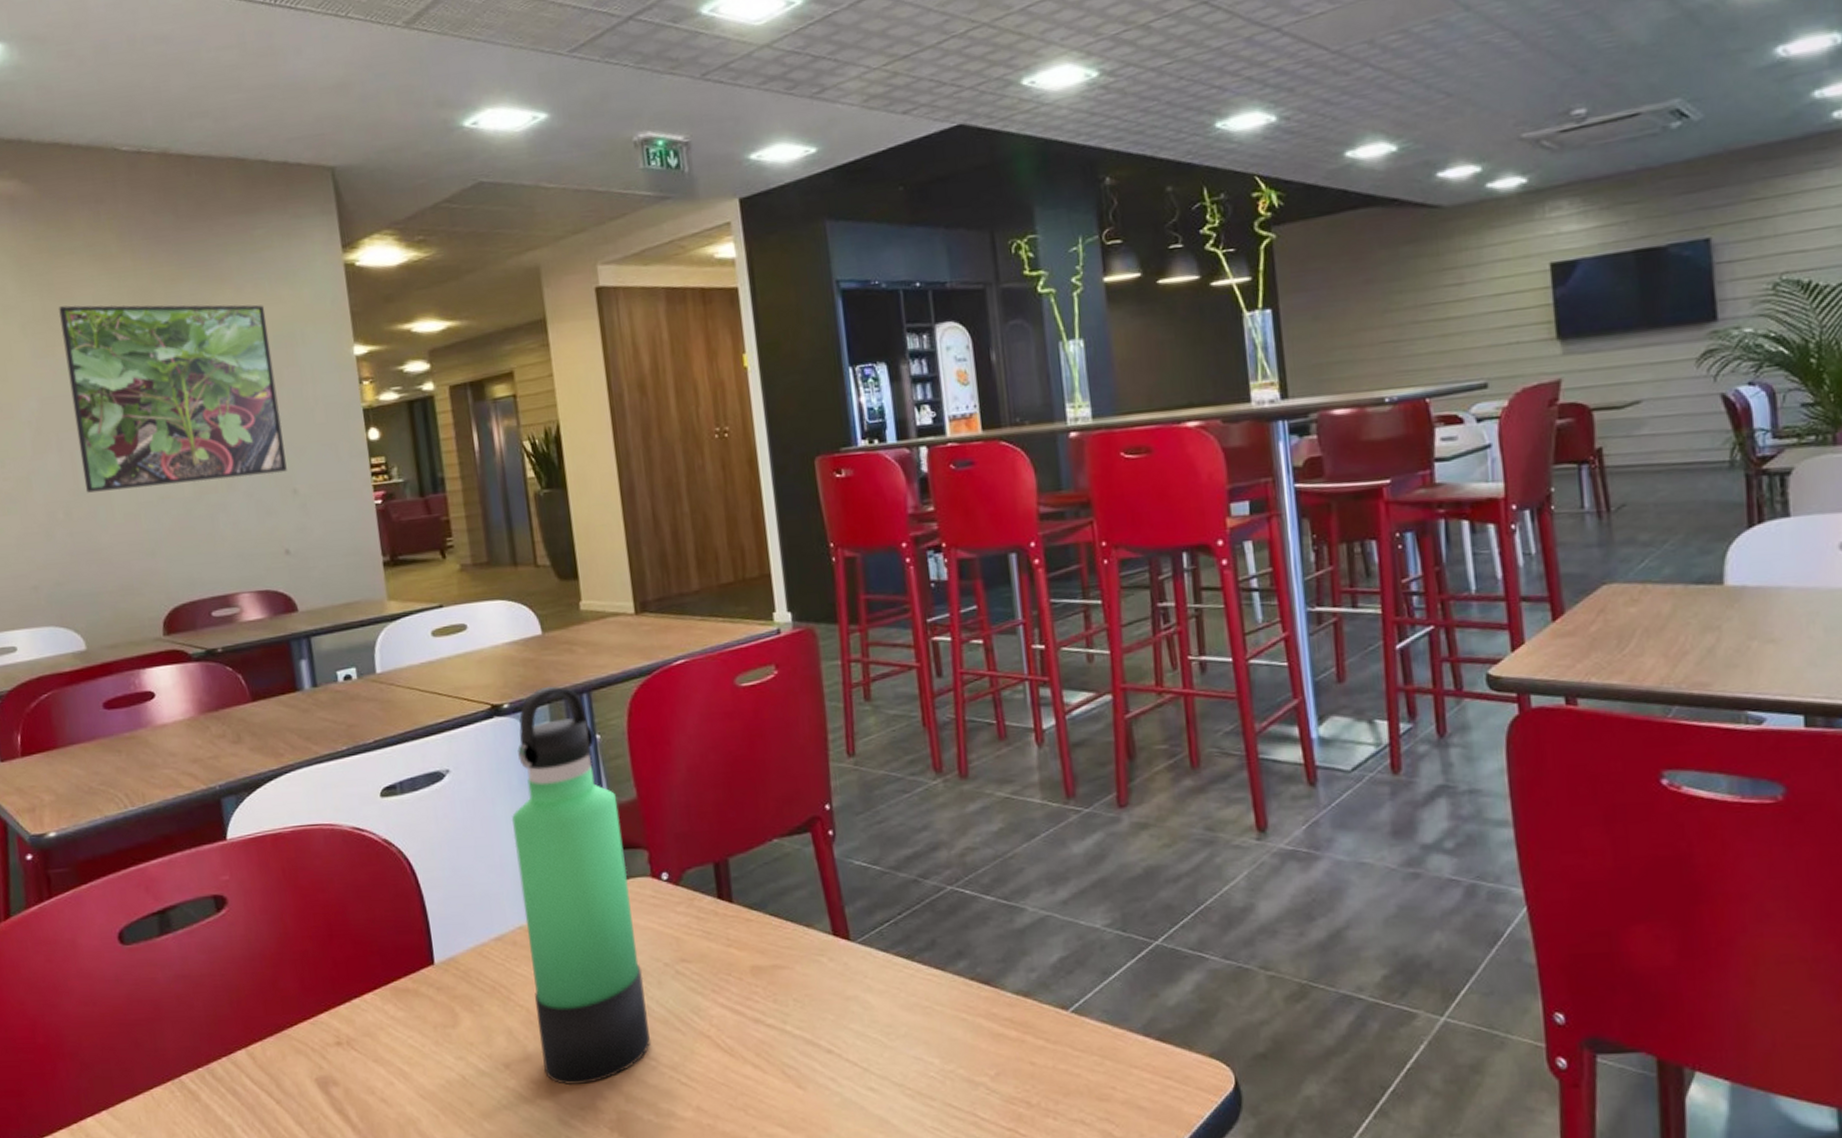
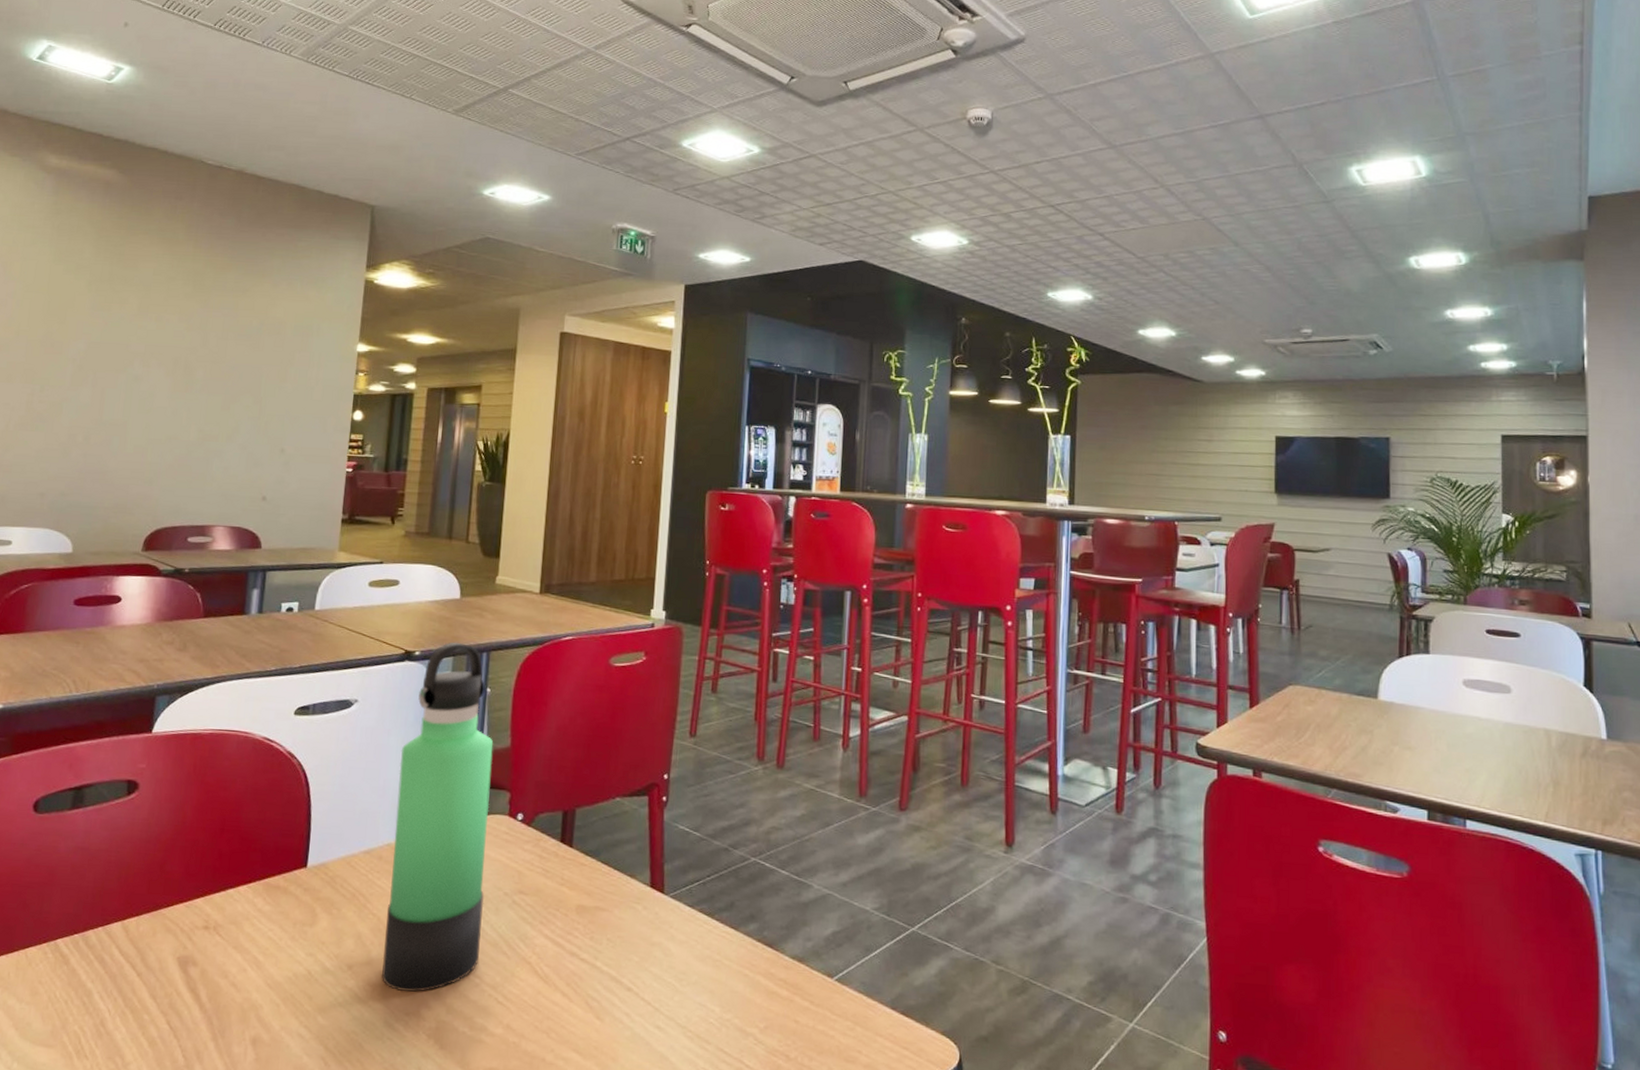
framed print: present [59,304,287,493] -> none [107,273,293,434]

